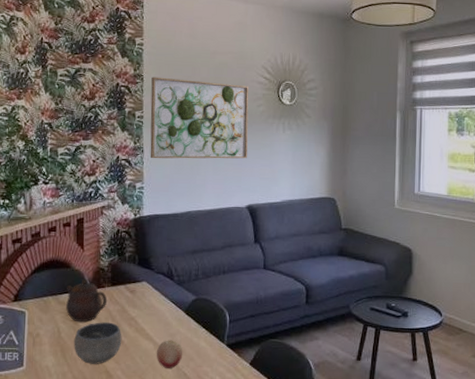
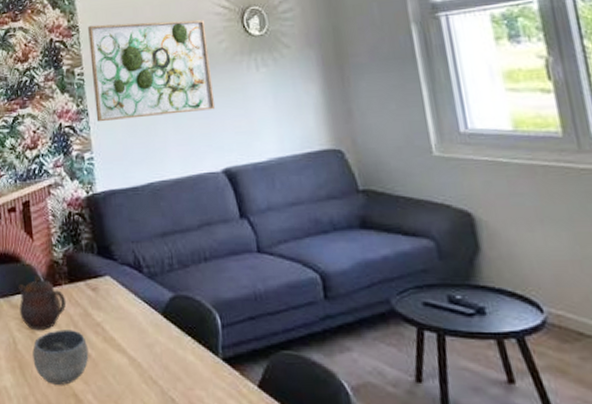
fruit: present [156,340,183,368] -> none [132,352,167,392]

